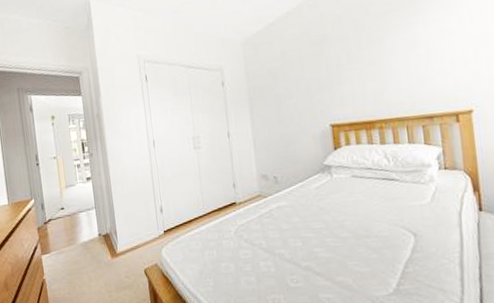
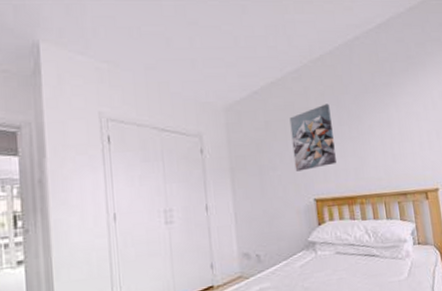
wall art: none [305,28,354,98] -> present [289,103,336,171]

